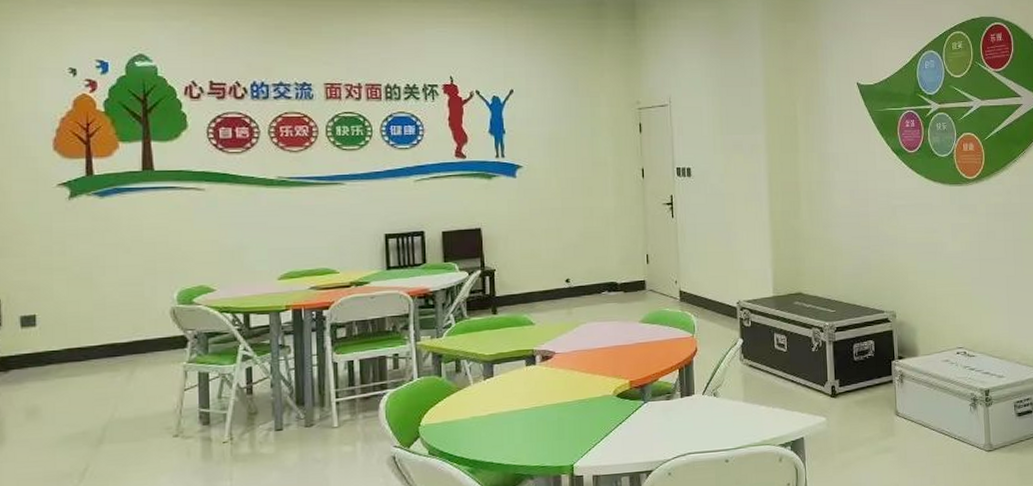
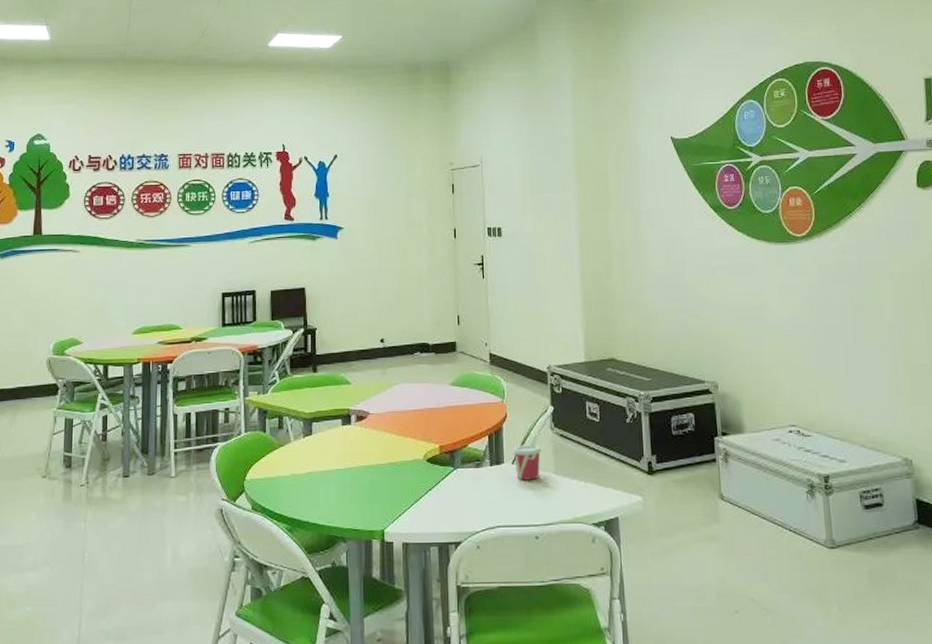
cup: none [702,375,732,409] -> present [511,444,542,480]

